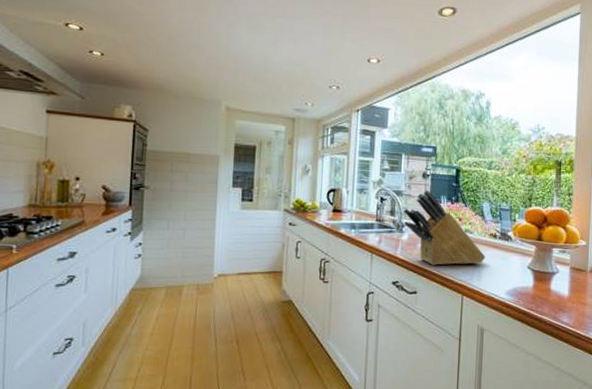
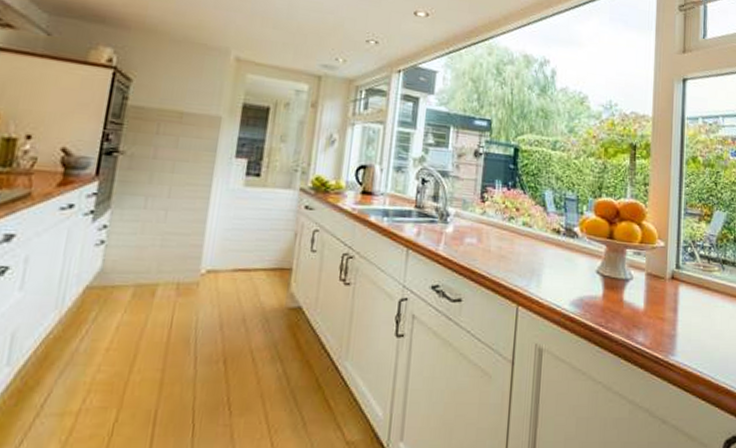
knife block: present [404,189,485,265] -> none [449,171,547,267]

